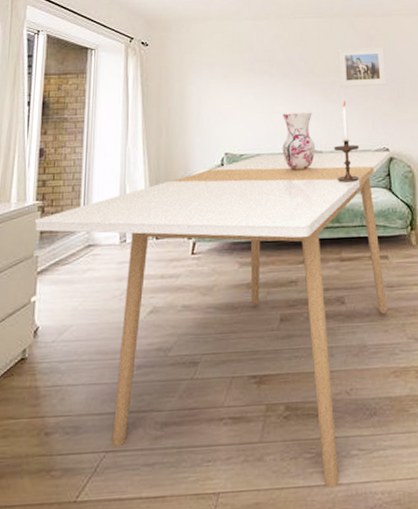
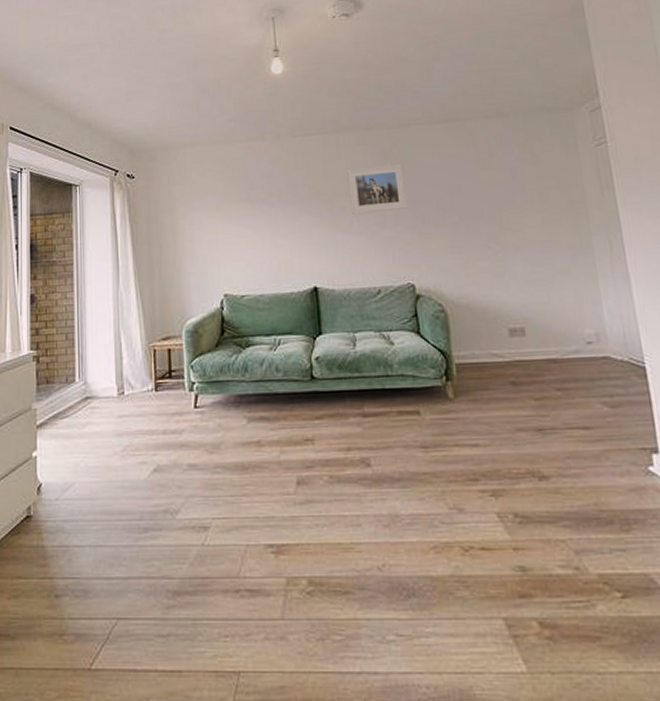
dining table: present [34,151,392,488] -> none [30,287,423,675]
vase: present [282,112,316,171] -> none [286,244,327,313]
candlestick: present [334,100,359,183] -> none [348,229,380,326]

